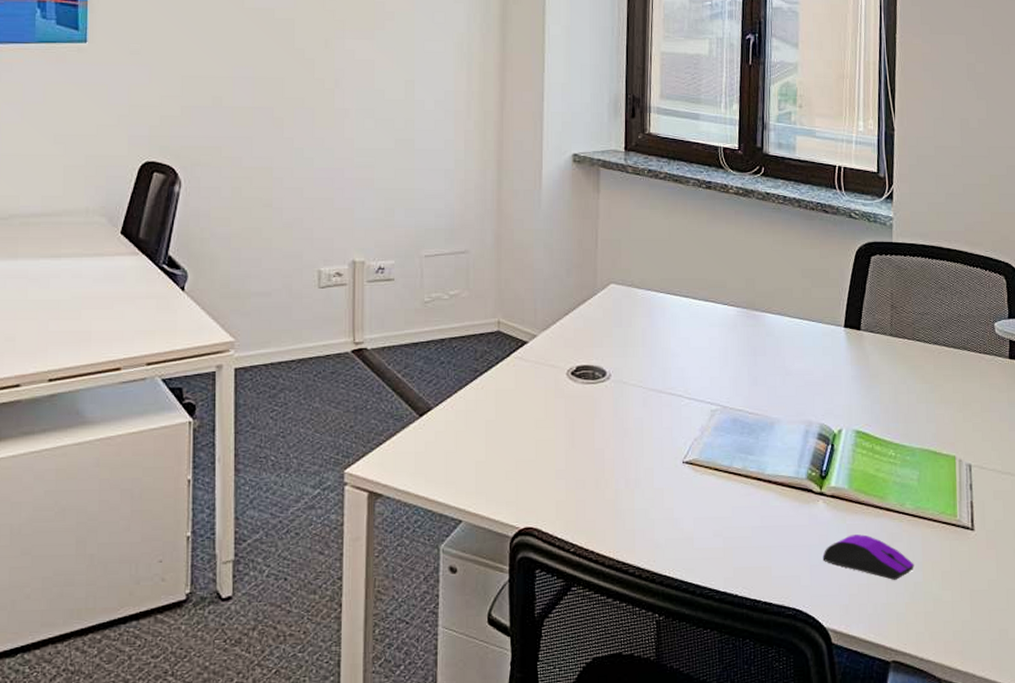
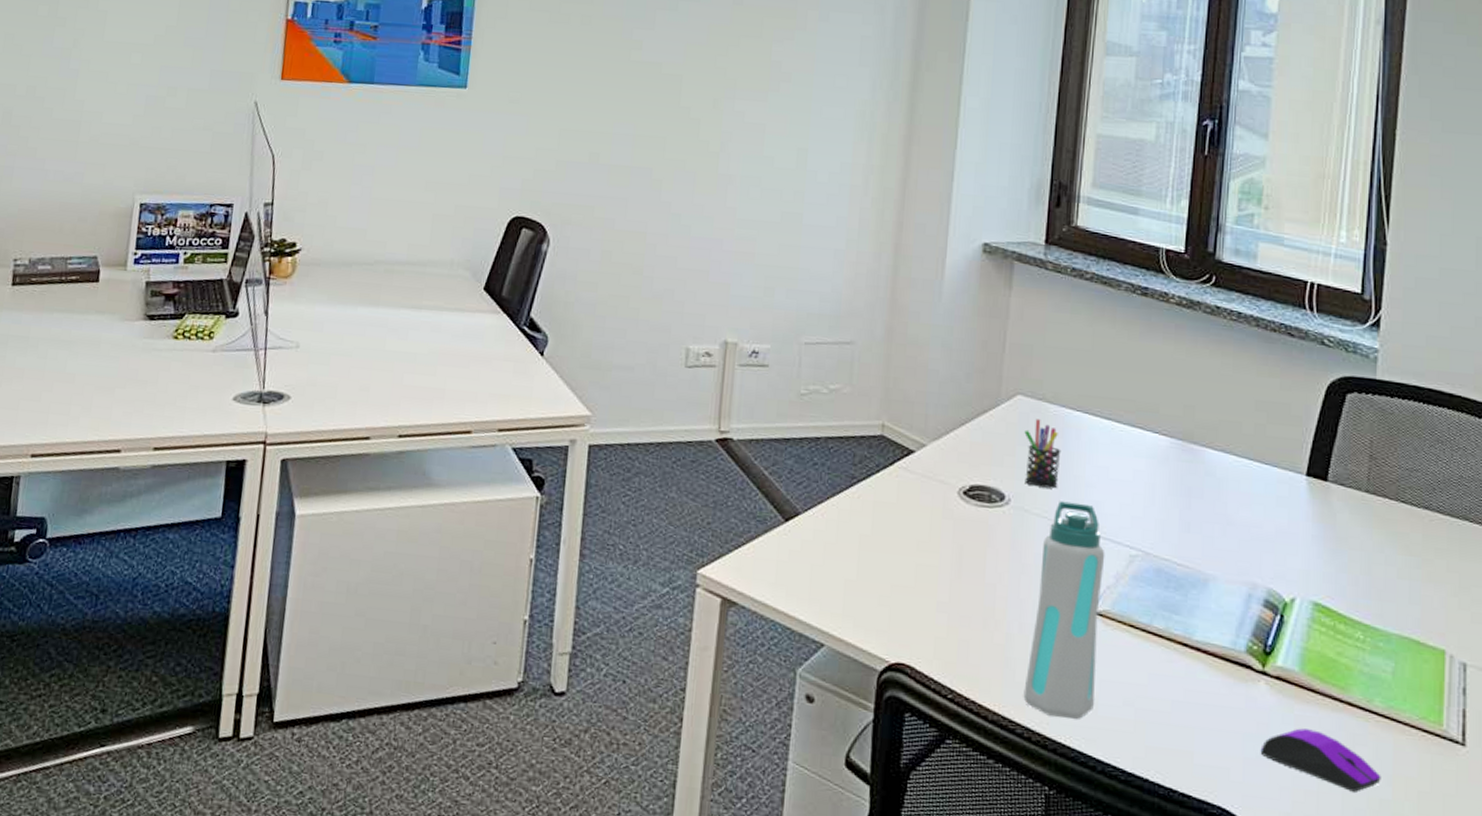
pen holder: none [618,303,650,361] -> present [1024,419,1062,489]
water bottle: none [633,371,691,555] -> present [1023,501,1105,720]

